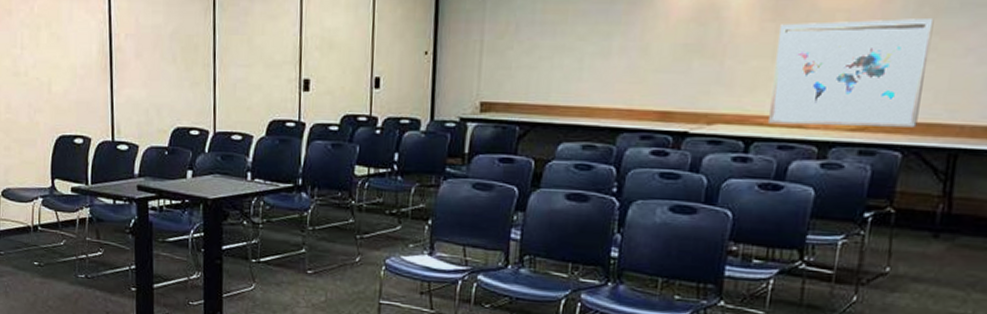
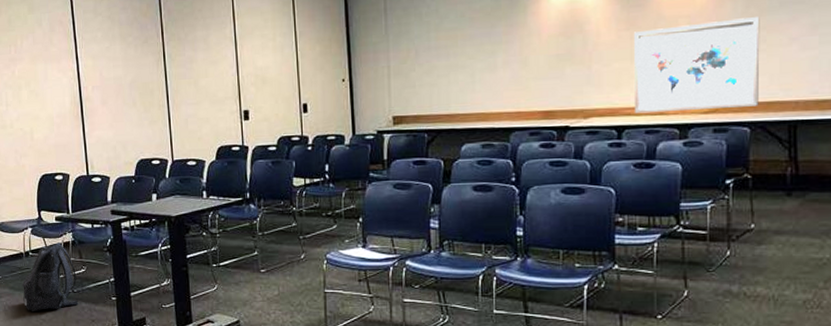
backpack: none [27,218,92,296] -> present [22,242,78,311]

